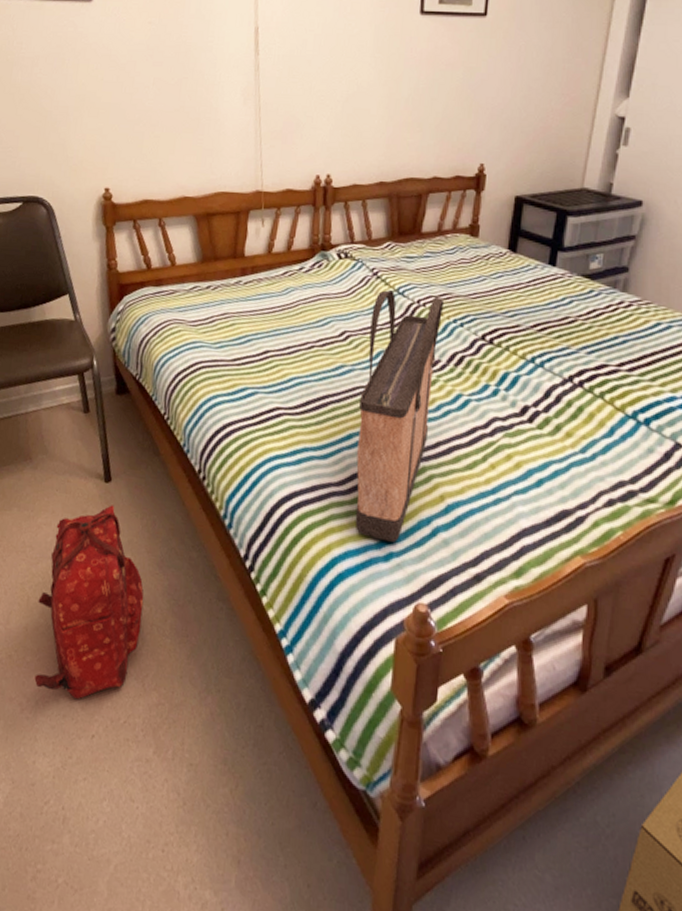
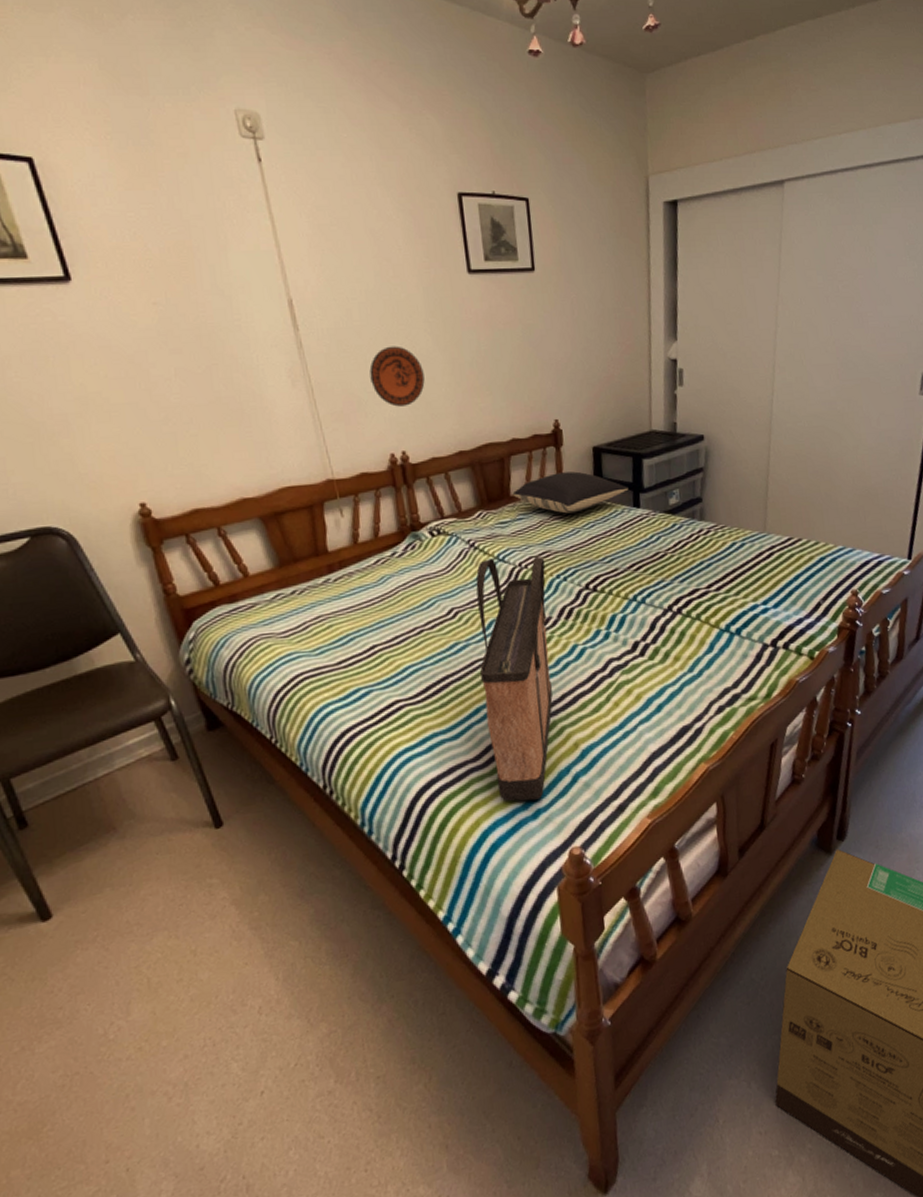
backpack: present [34,505,144,700] -> none [161,849,294,1068]
decorative plate: none [311,76,361,133] -> present [369,346,425,407]
pillow: none [424,217,547,260] -> present [512,471,629,514]

